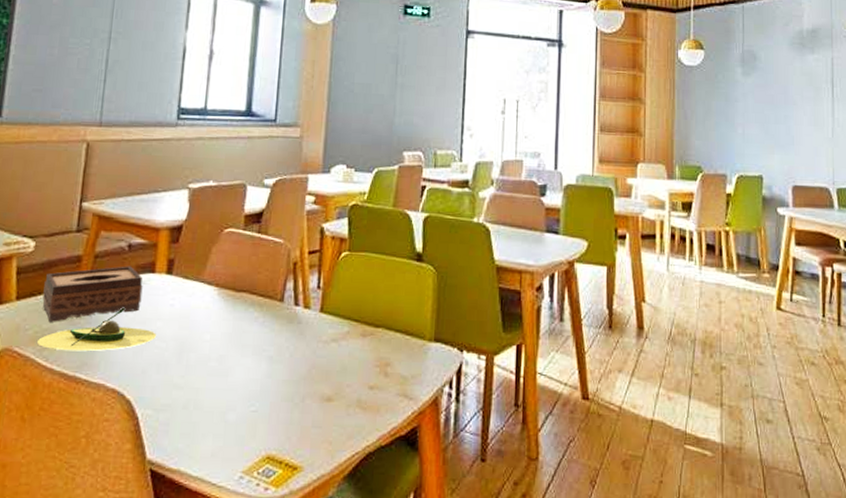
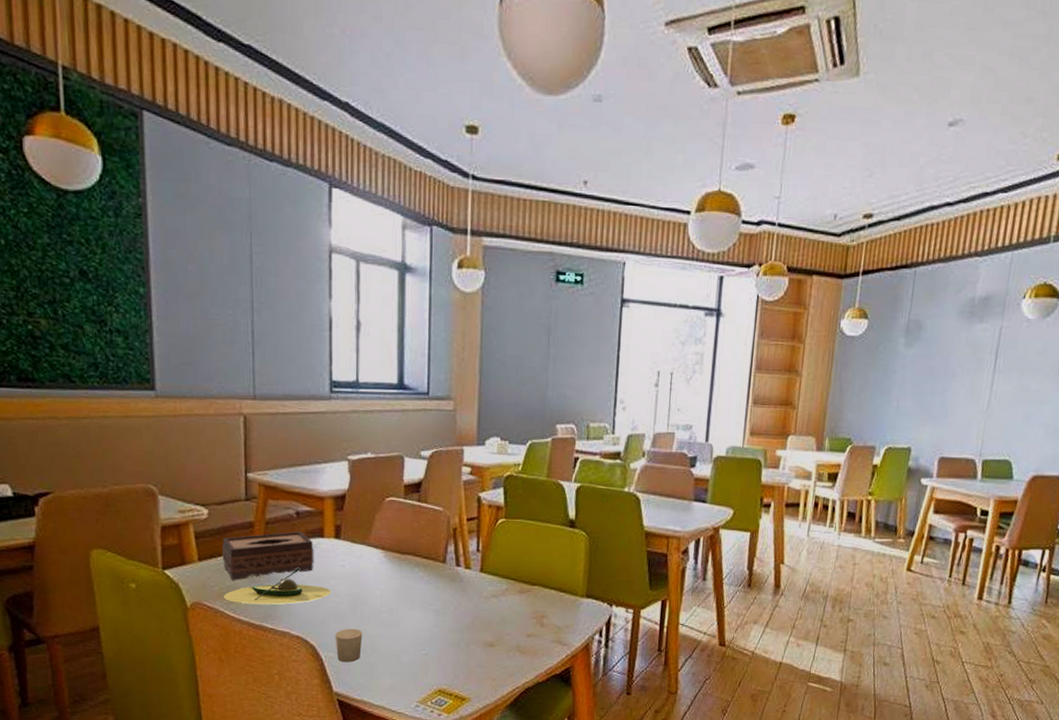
candle: none [154,379,187,422] -> present [335,628,363,663]

